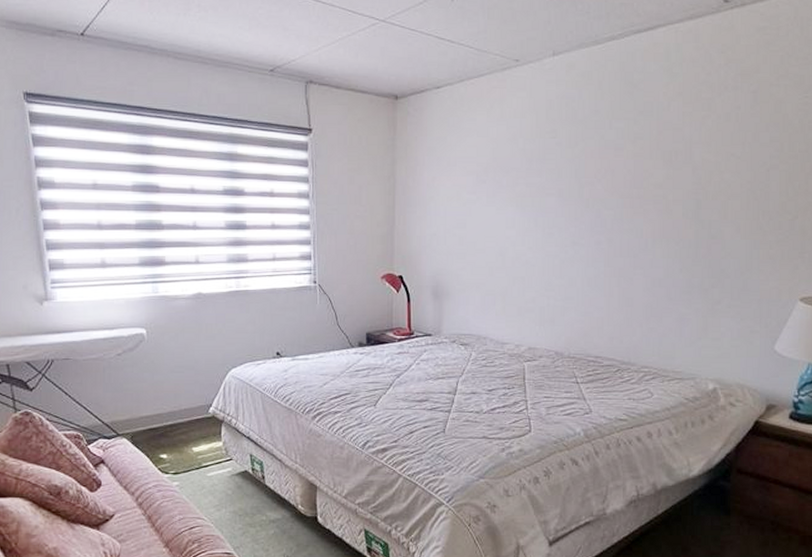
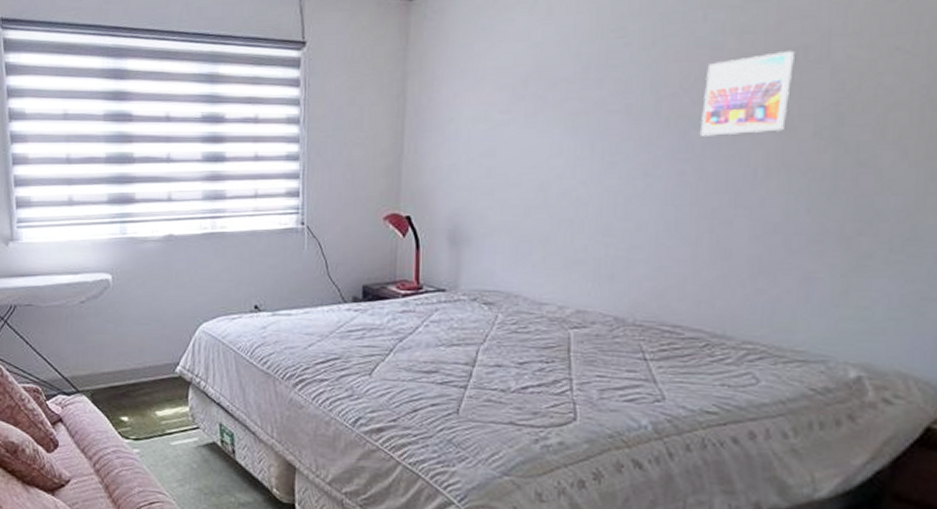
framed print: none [609,153,669,215] -> present [699,50,794,136]

